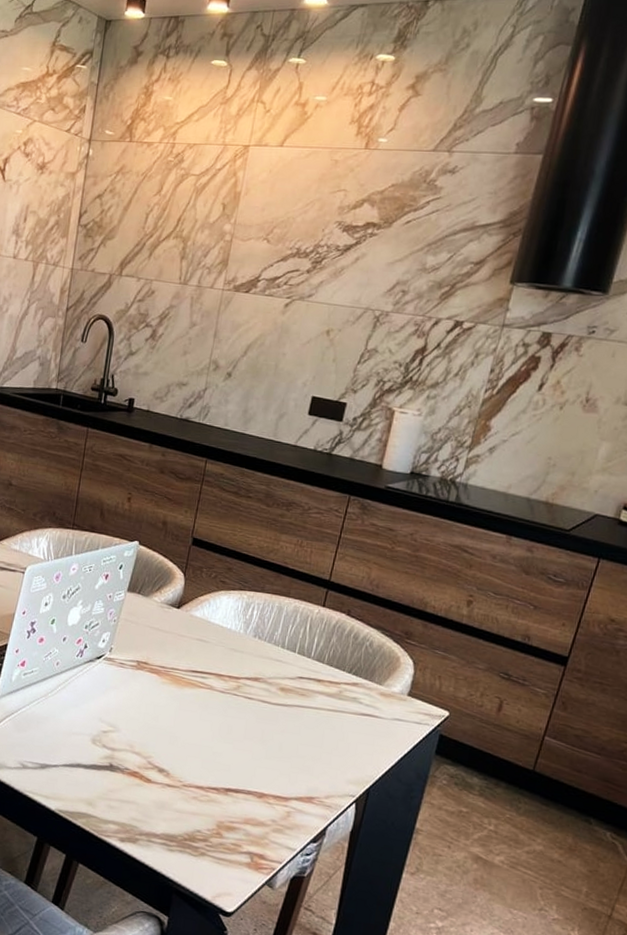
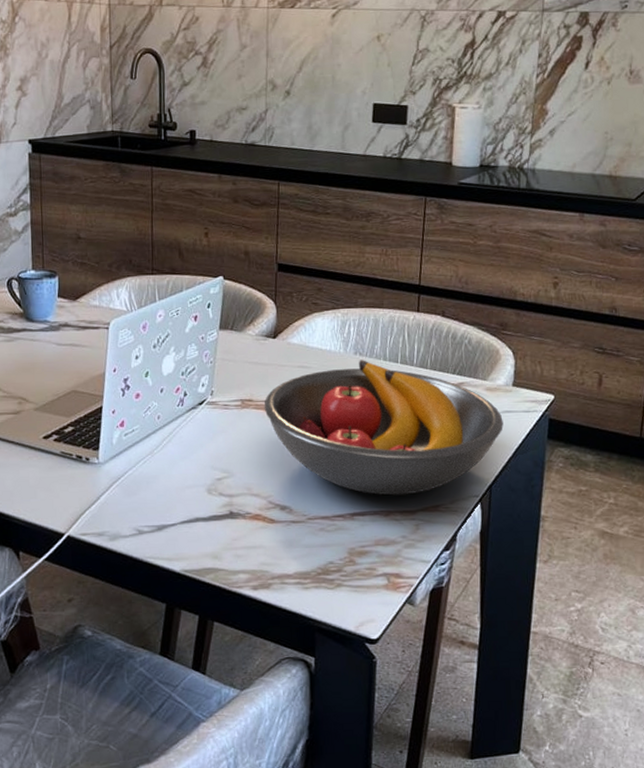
fruit bowl: none [157,643,393,782] -> present [264,360,503,496]

